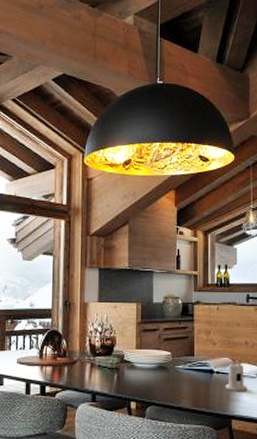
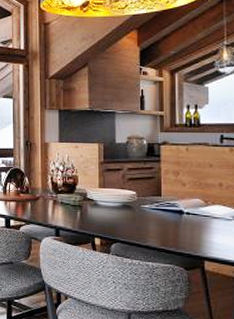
candle: present [225,362,248,391] -> none [196,203,222,233]

